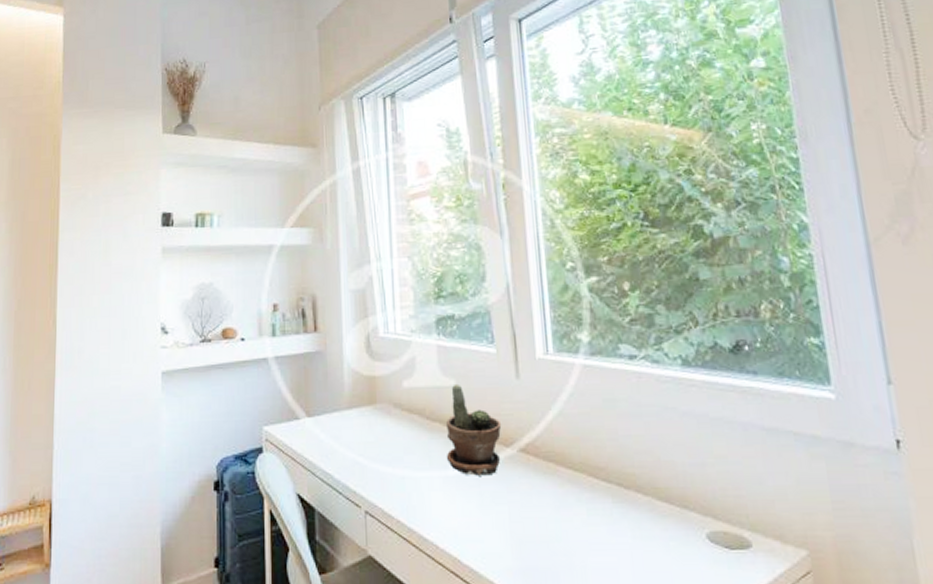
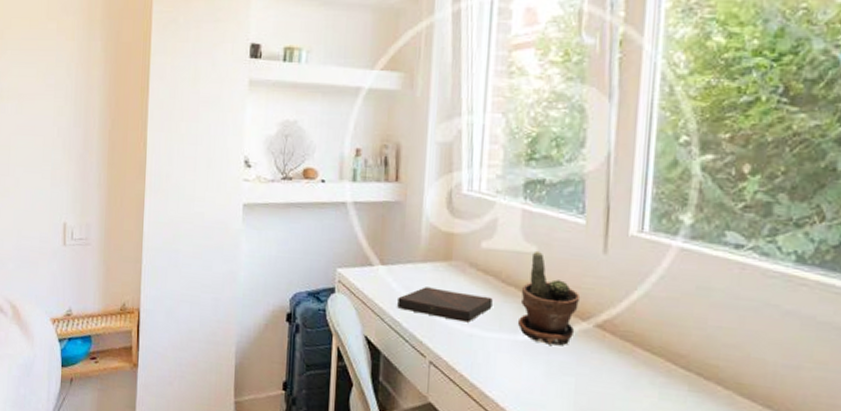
book: none [327,433,420,465] -> present [397,287,493,323]

